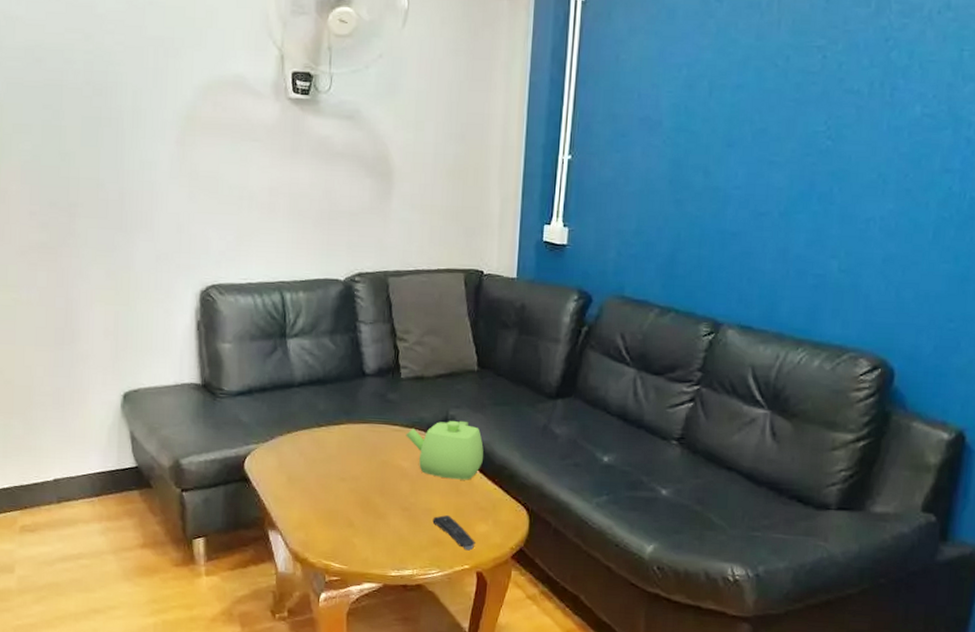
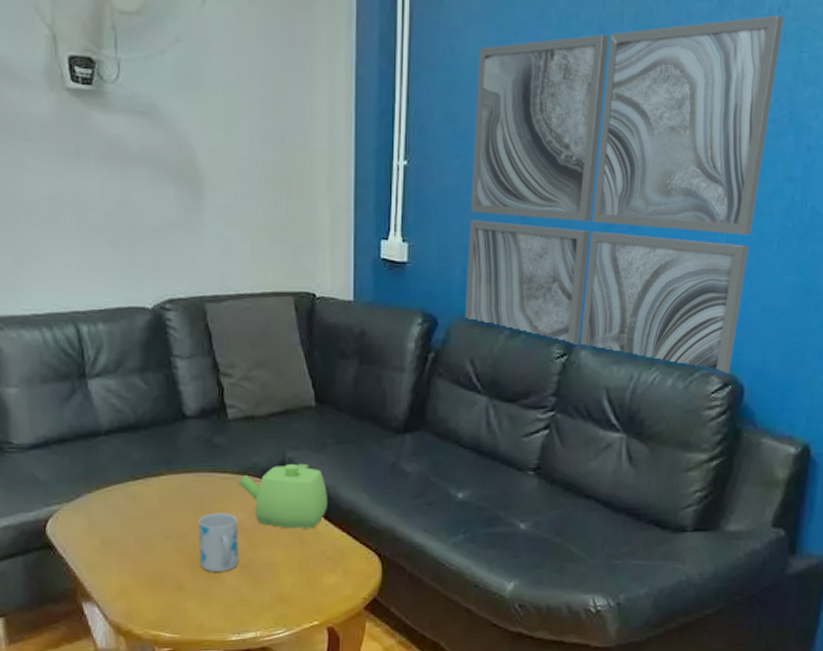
mug: none [368,460,404,513] -> present [198,513,238,572]
remote control: present [432,515,476,551] -> none [275,569,324,605]
wall art: none [618,16,944,357] -> present [465,14,784,373]

